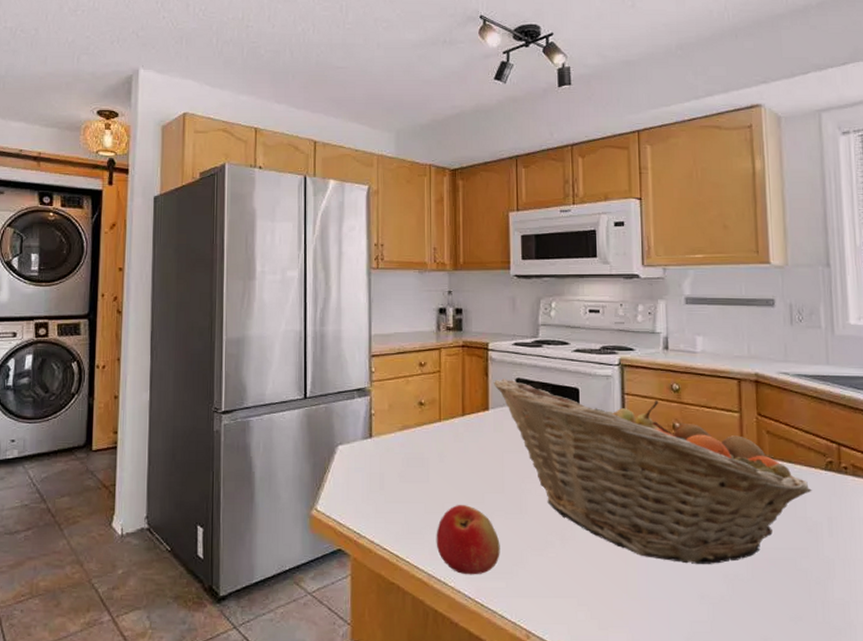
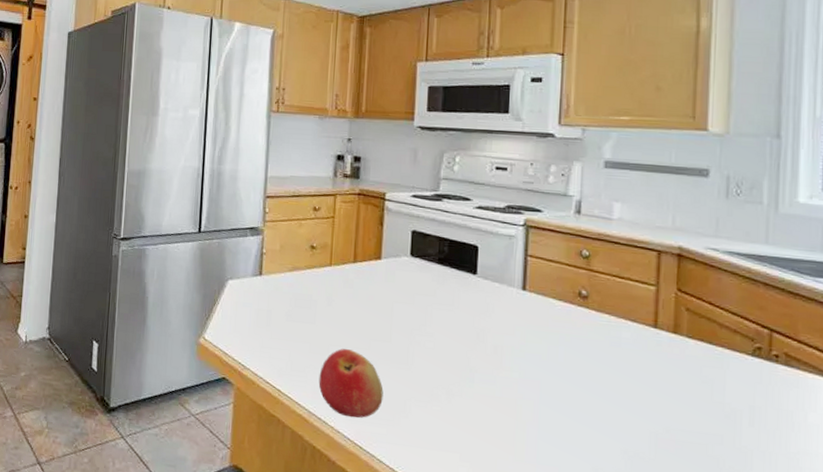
fruit basket: present [493,379,812,564] -> none [387,230,734,439]

